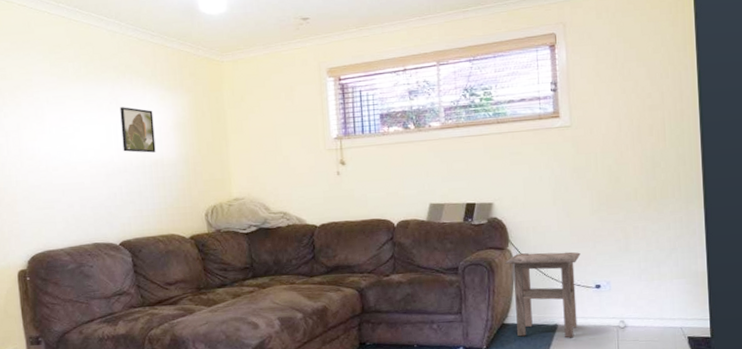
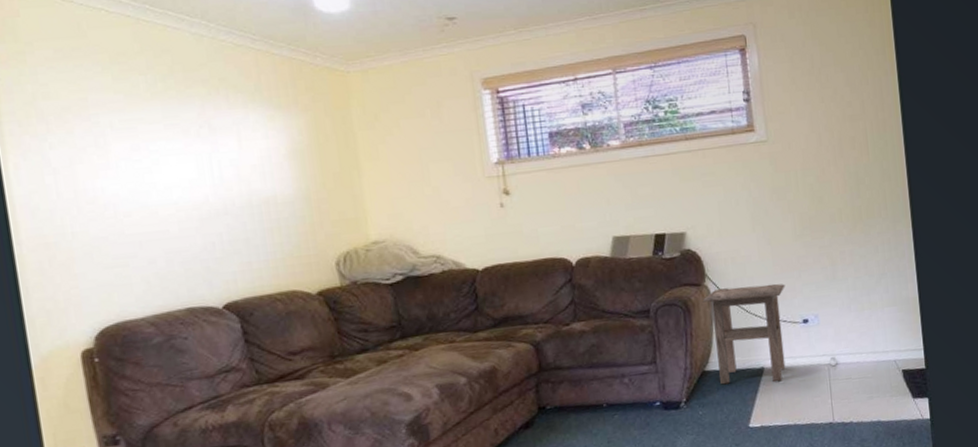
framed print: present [120,107,156,153] -> none [213,131,266,190]

